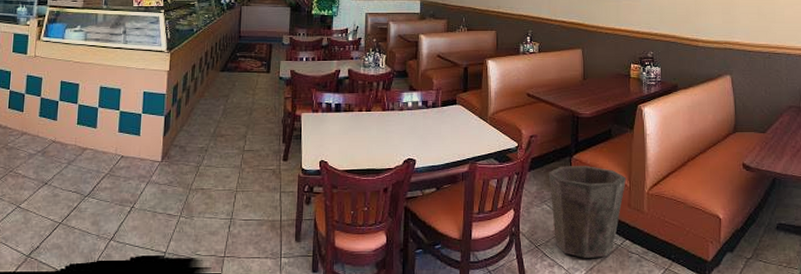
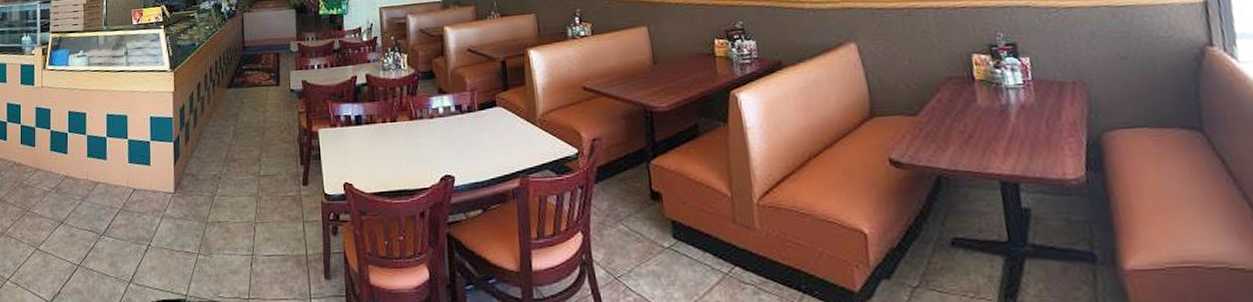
waste bin: present [548,166,627,258] -> none [621,172,727,291]

